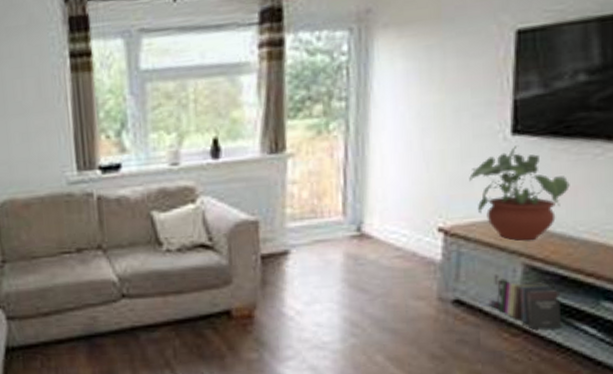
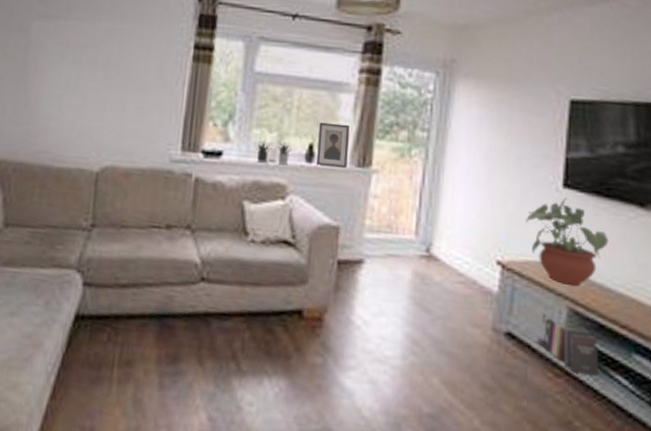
succulent plant: none [153,140,197,168] -> present [253,140,293,164]
picture frame: none [221,109,258,161] -> present [317,122,350,169]

